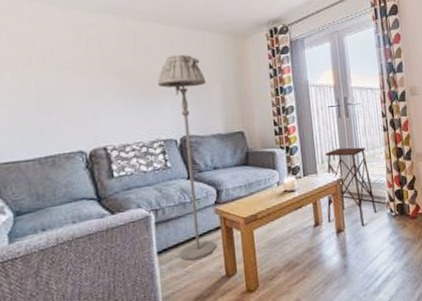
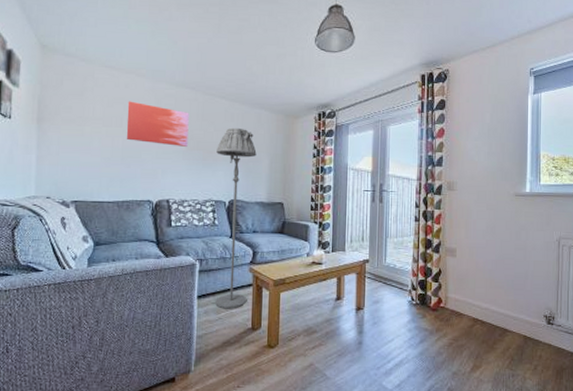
wall art: none [36,35,122,84] -> present [126,101,189,148]
side table: present [325,147,377,227] -> none [349,231,398,309]

